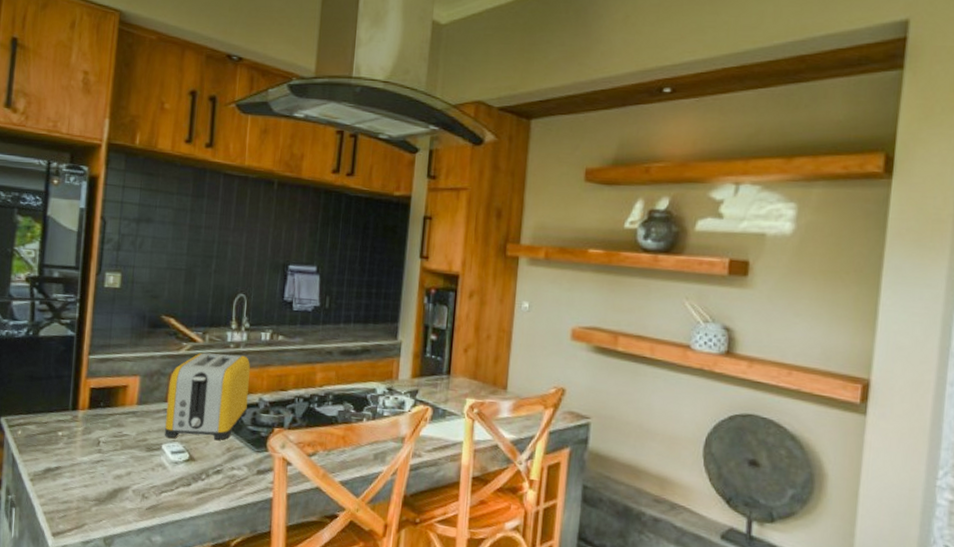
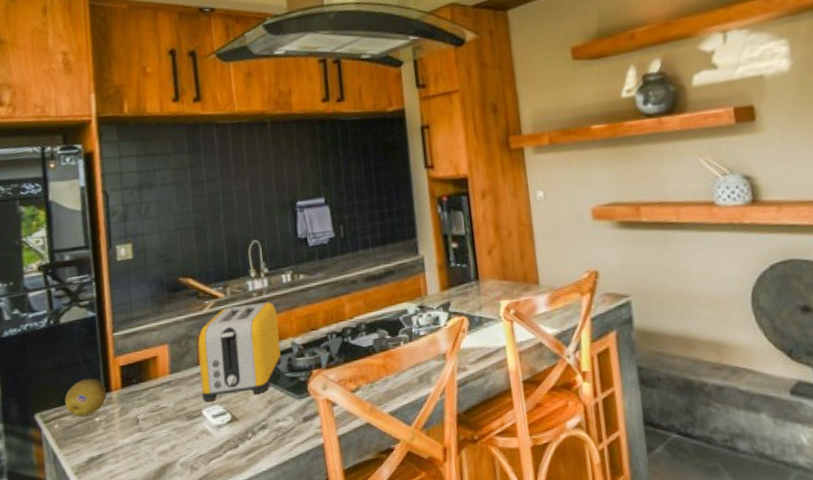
fruit: none [31,393,73,429] -> present [65,378,107,417]

